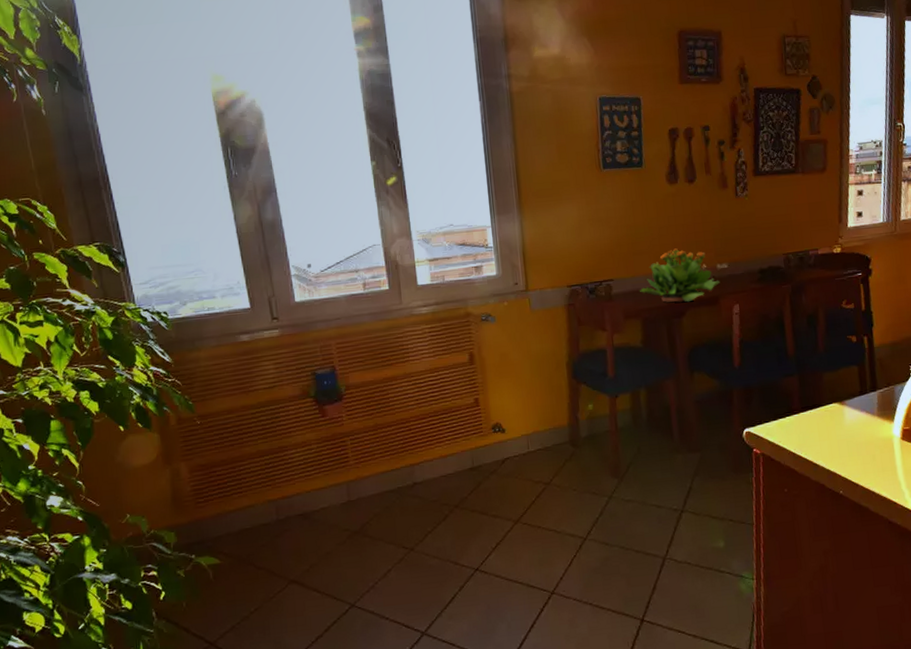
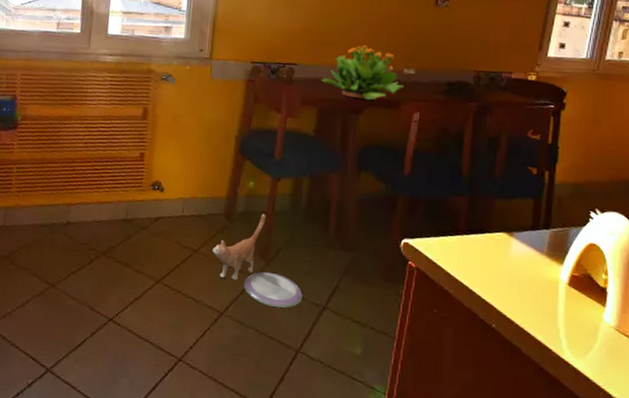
cat: none [564,433,611,505] -> present [212,213,266,280]
pet bowl: none [601,488,660,521] -> present [244,271,303,308]

